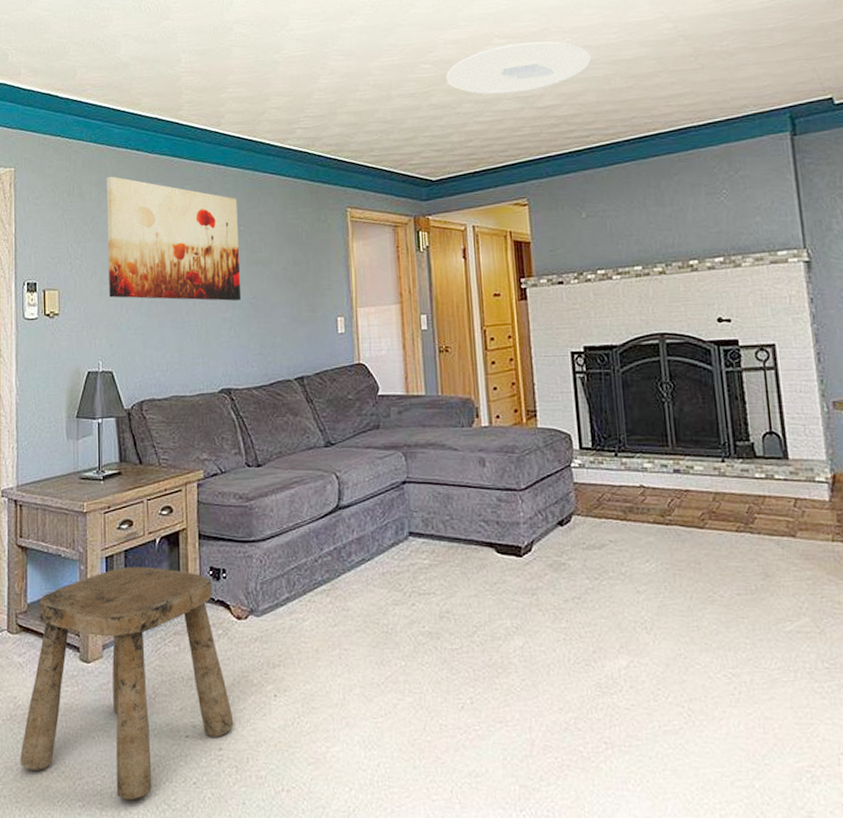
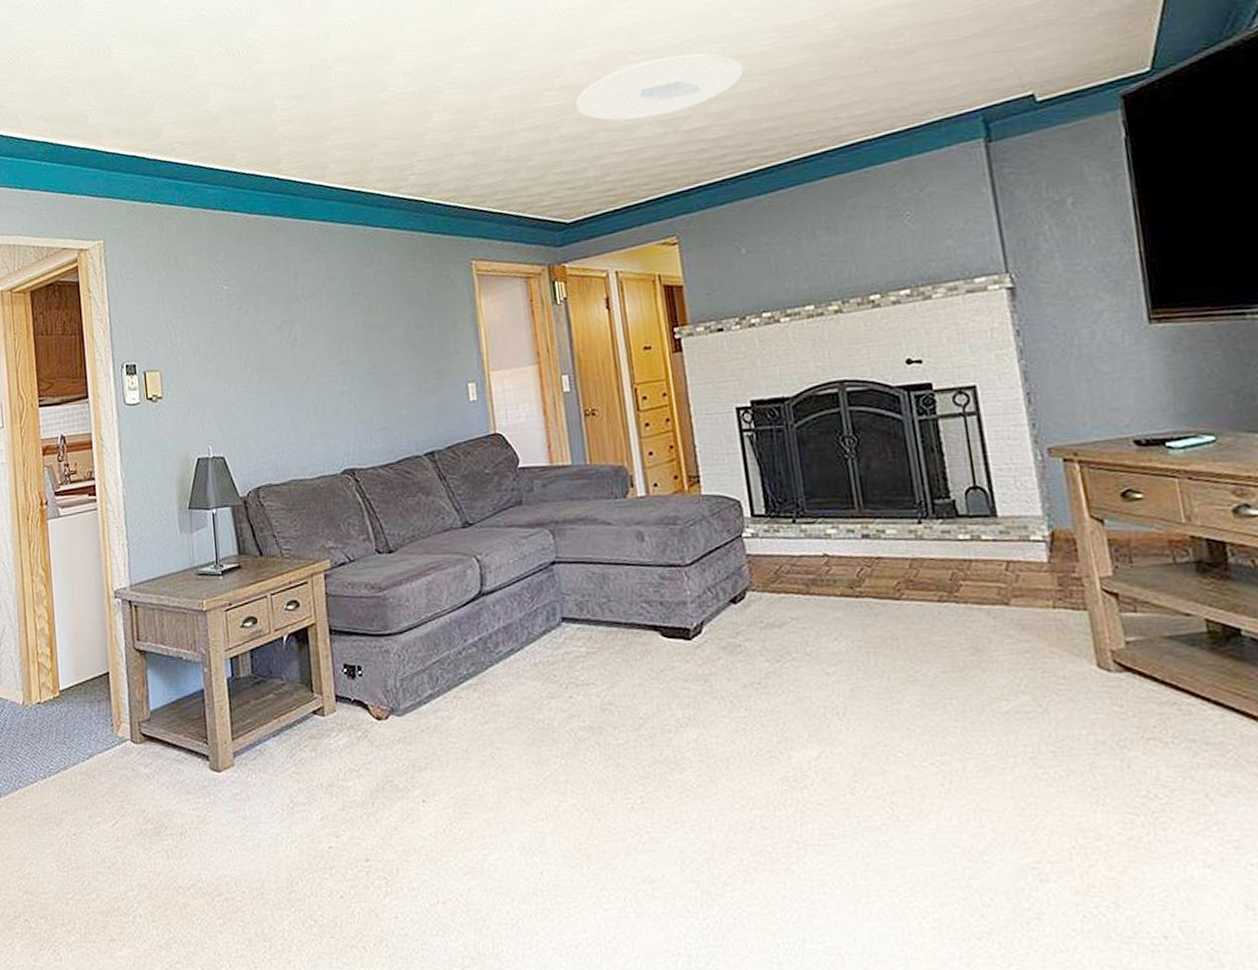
stool: present [20,567,234,801] -> none [154,666,380,917]
wall art: present [106,176,242,301] -> none [203,242,360,376]

